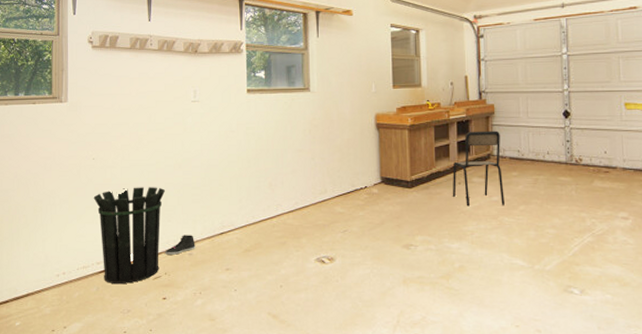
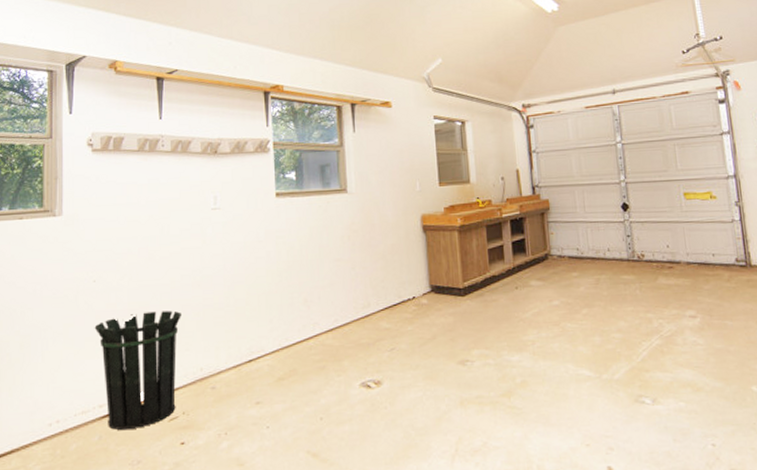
sneaker: present [164,235,195,255] -> none [181,365,219,390]
chair: present [452,130,505,207] -> none [508,228,566,313]

